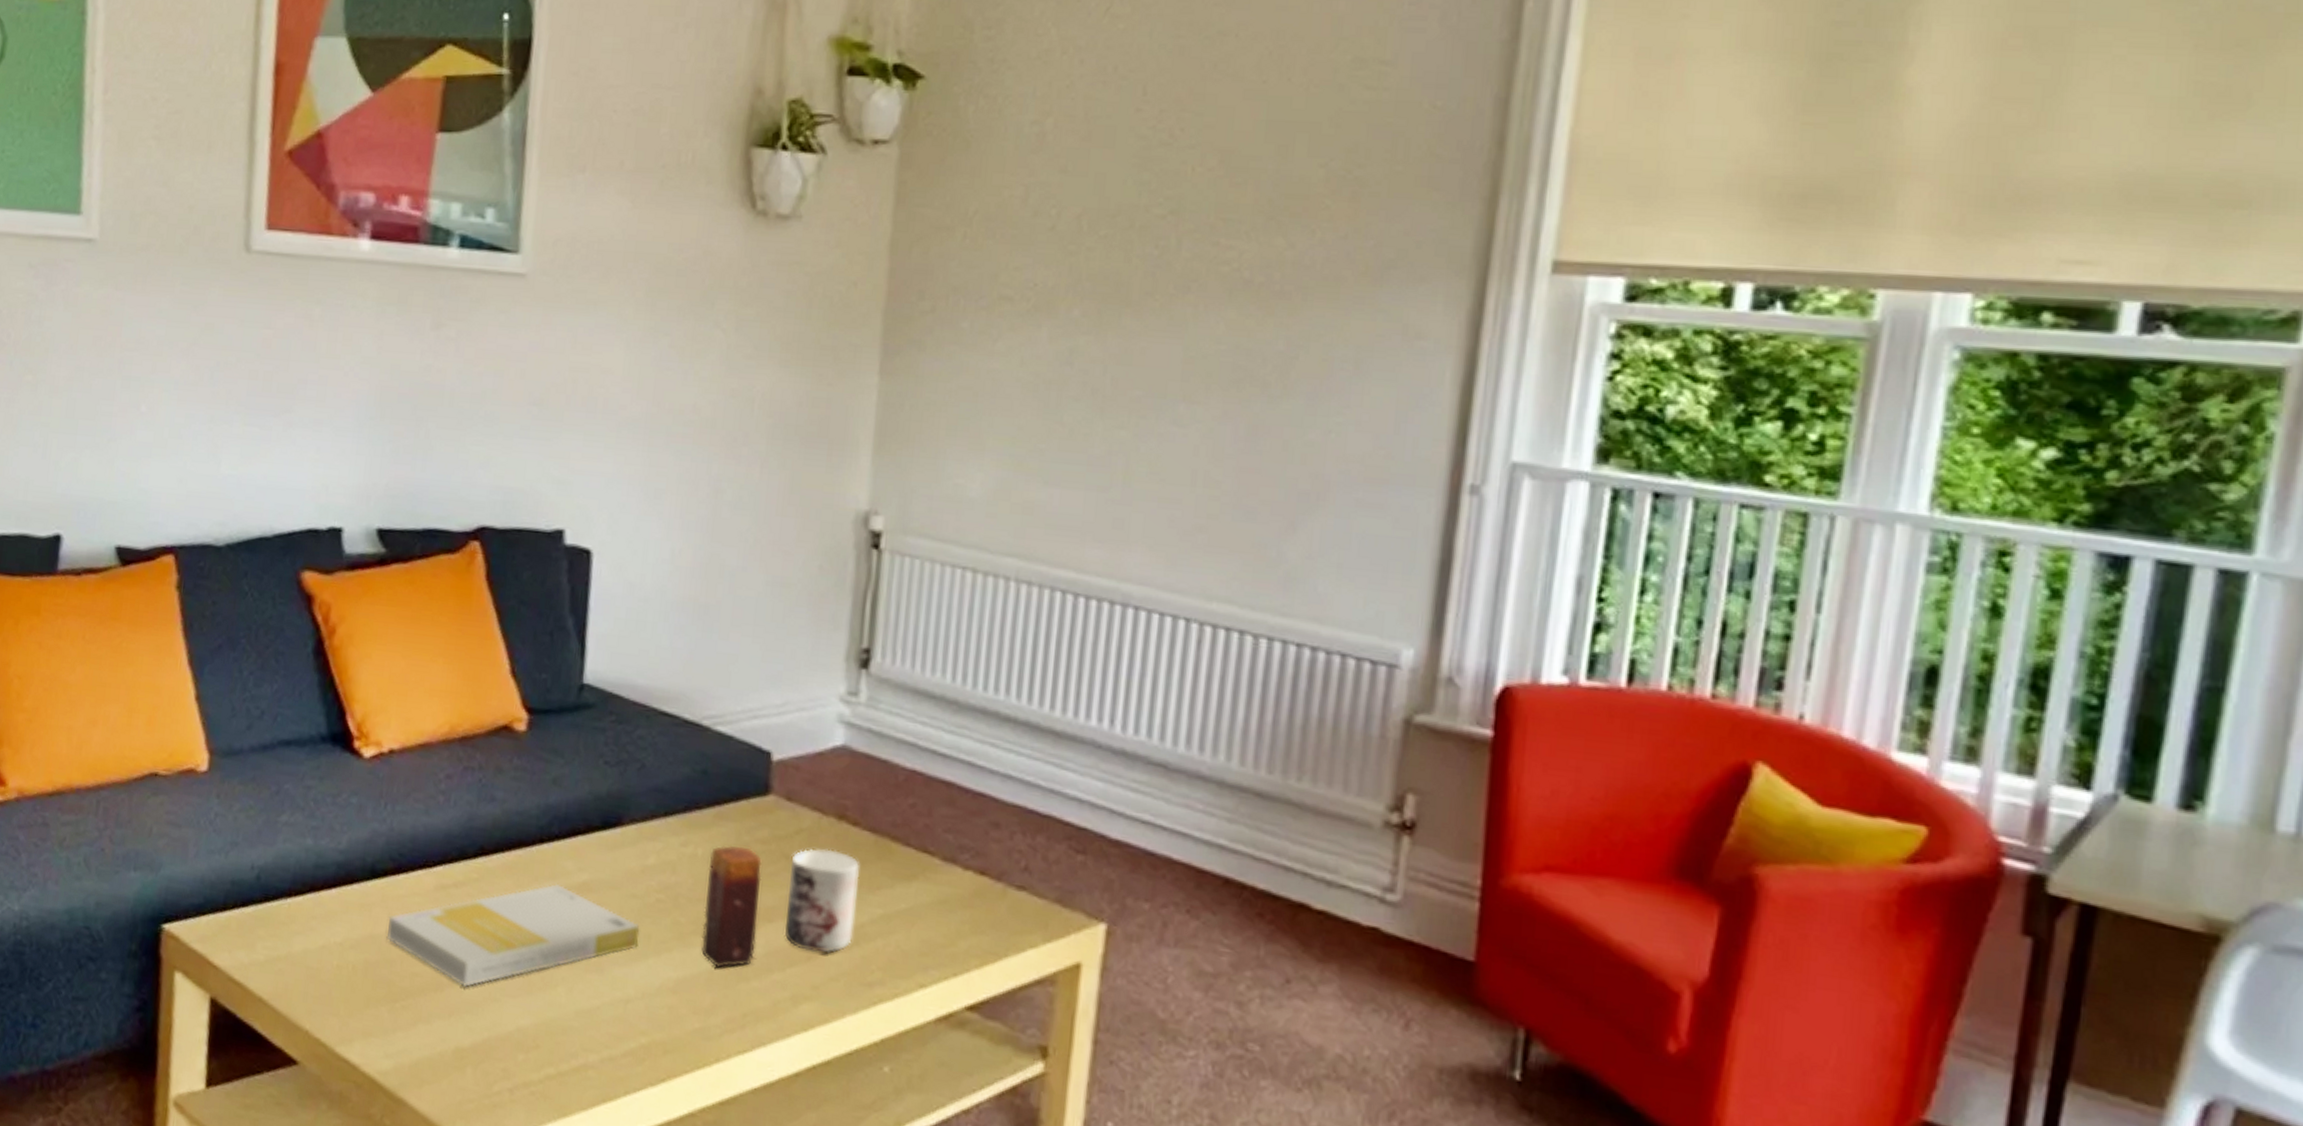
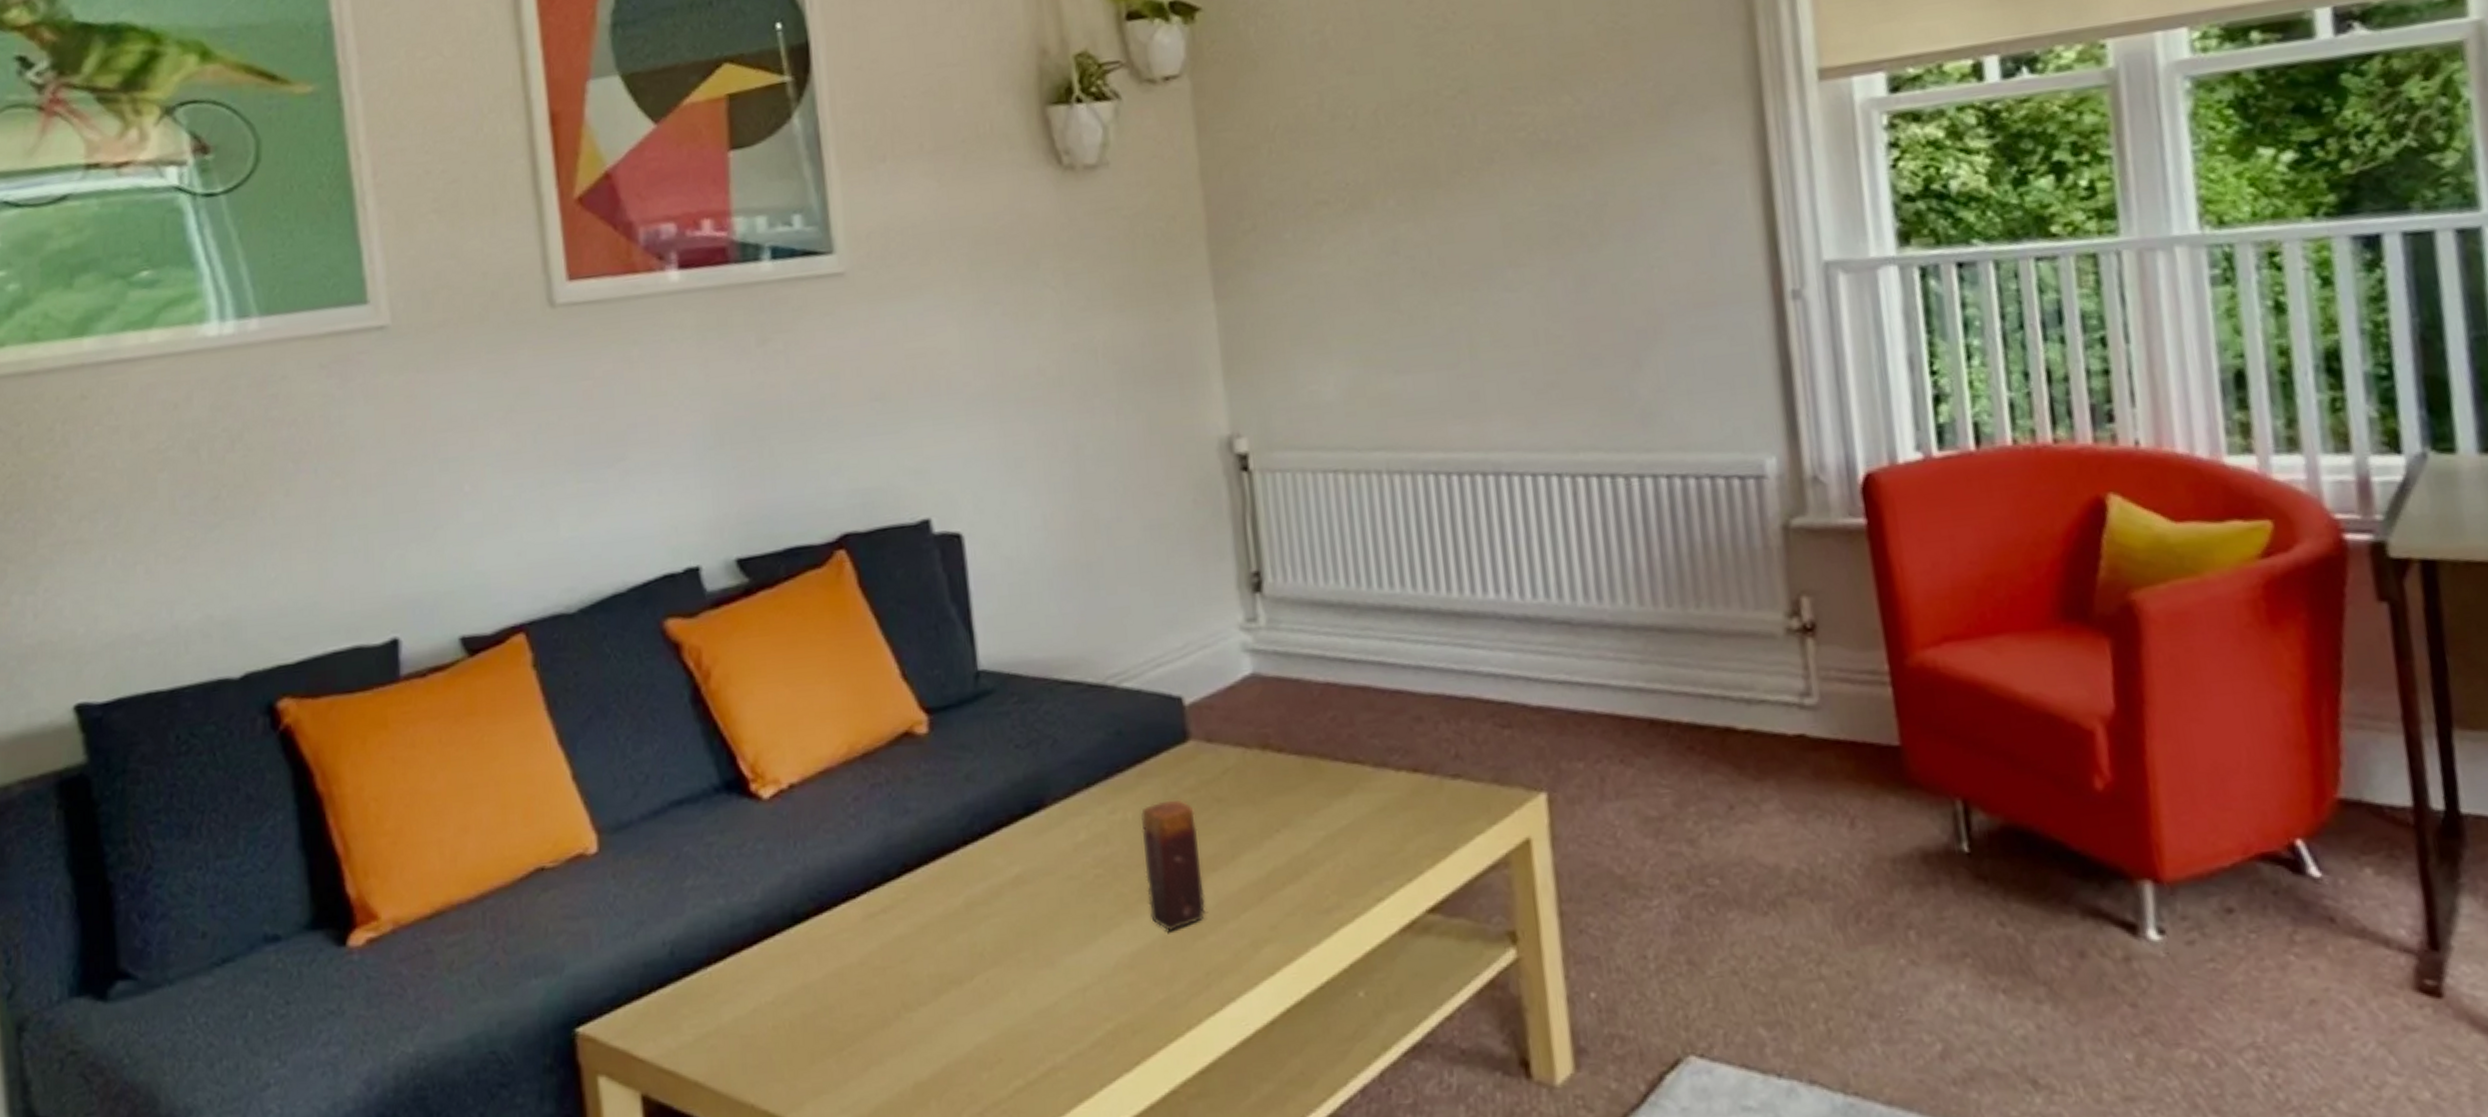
book: present [386,884,640,987] -> none [818,884,1085,1016]
mug: present [784,848,859,954] -> none [1224,781,1301,891]

